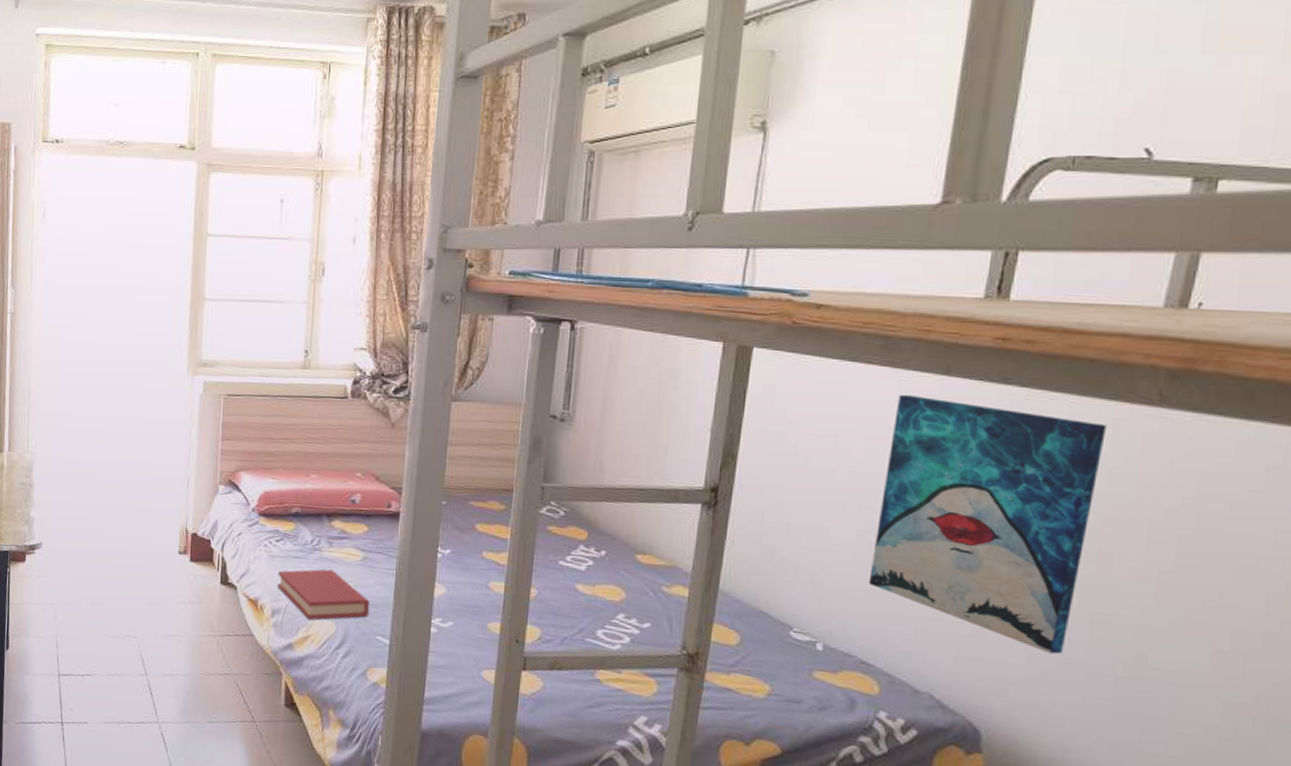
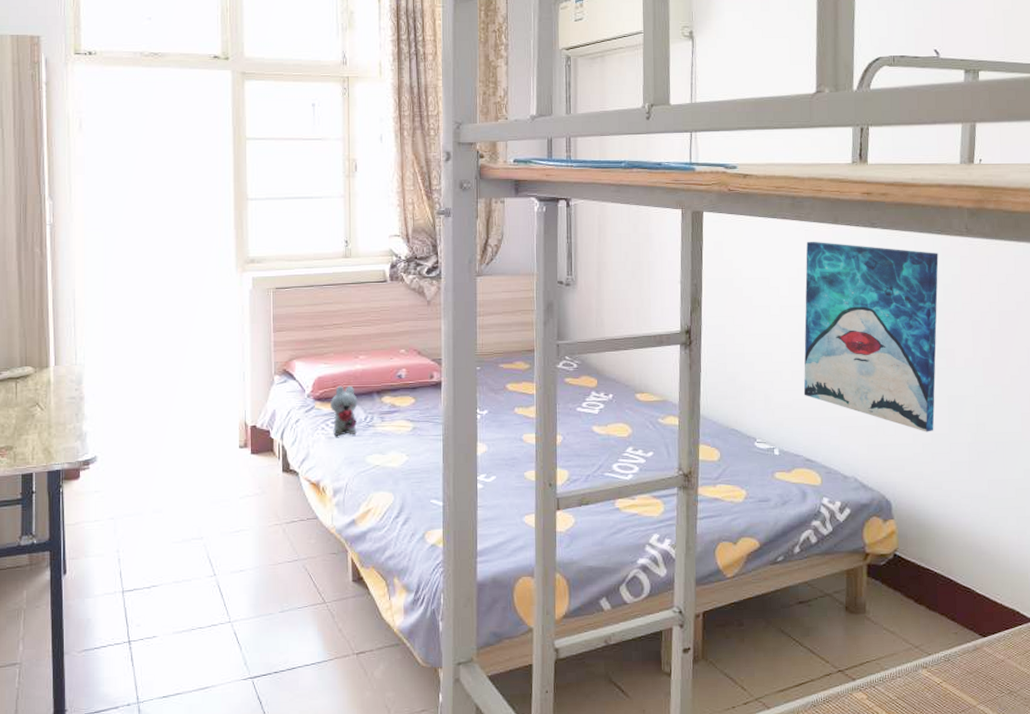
plush toy: none [275,503,305,556] -> present [330,385,358,436]
hardback book: present [278,569,370,620] -> none [337,443,423,494]

